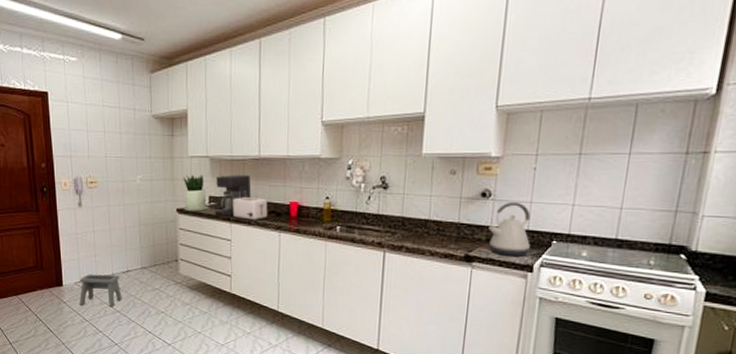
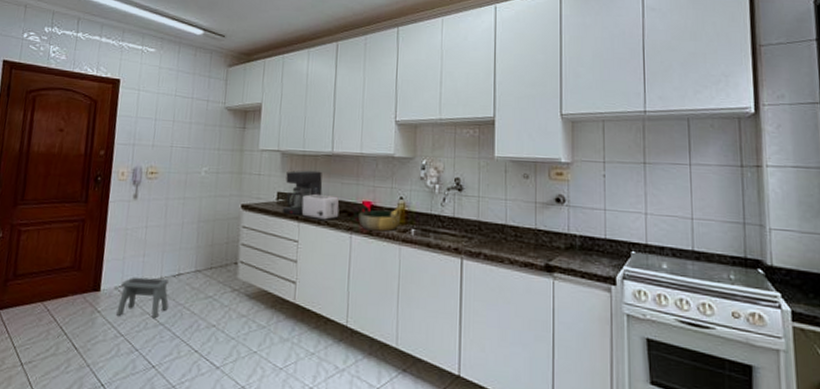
planter: present [182,174,208,213] -> none [249,168,275,210]
cooking pot: none [286,204,328,229] -> present [358,204,402,232]
kettle: present [488,201,531,258] -> none [566,208,610,269]

